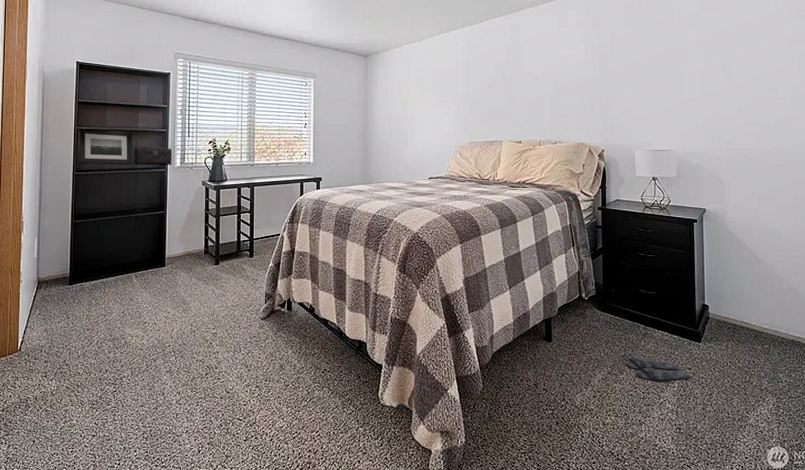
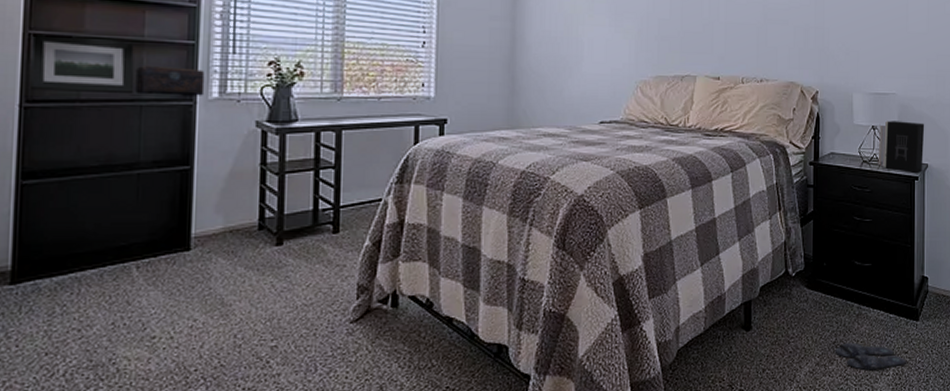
book: none [659,173,702,217] -> present [878,121,925,174]

